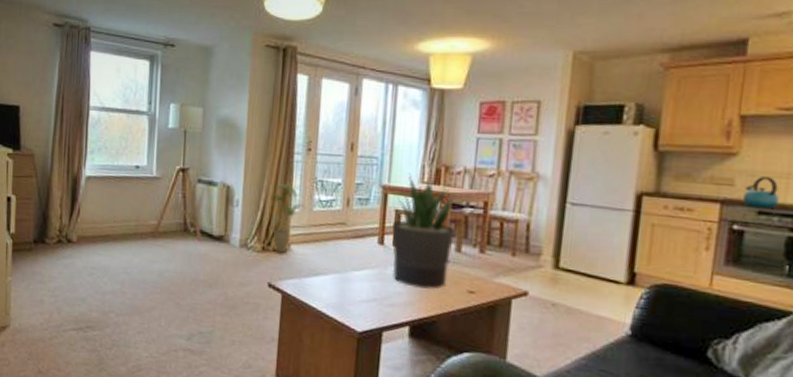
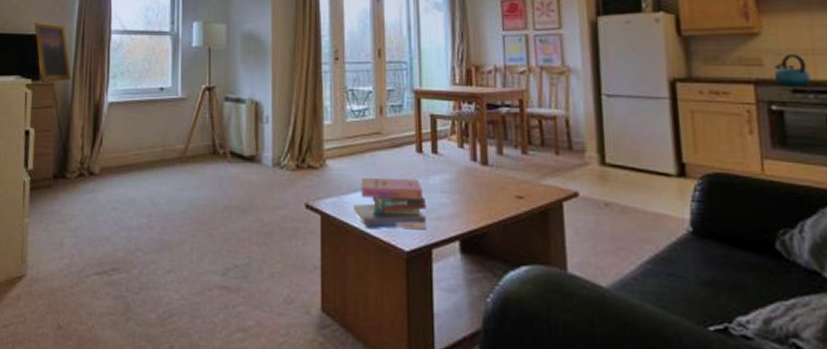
picture frame: none [14,94,51,154] -> present [34,23,71,83]
house plant: present [271,183,307,253] -> none [301,95,339,169]
books: none [313,264,382,314] -> present [353,178,427,230]
planter: present [391,173,456,290] -> none [428,75,494,198]

